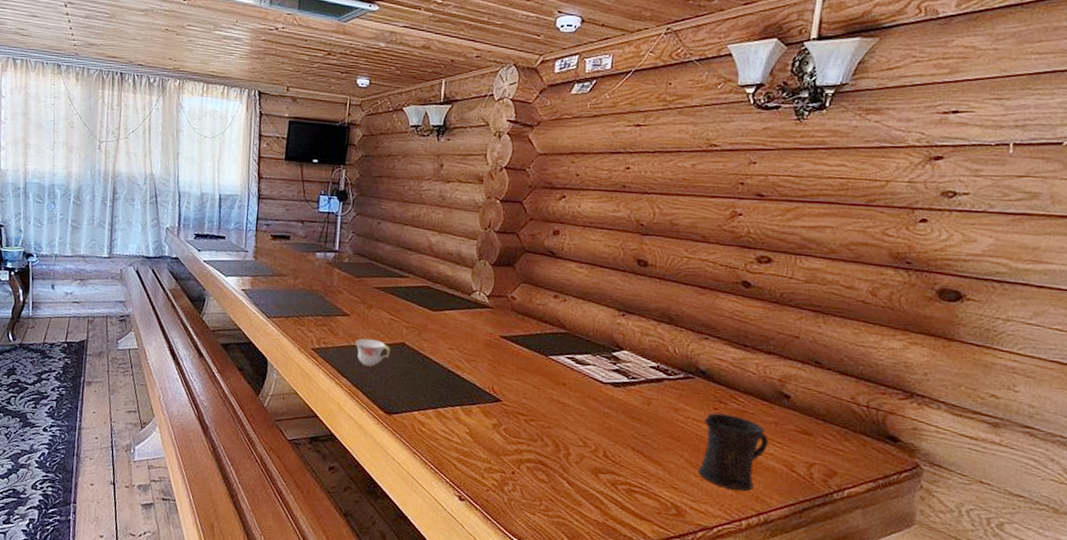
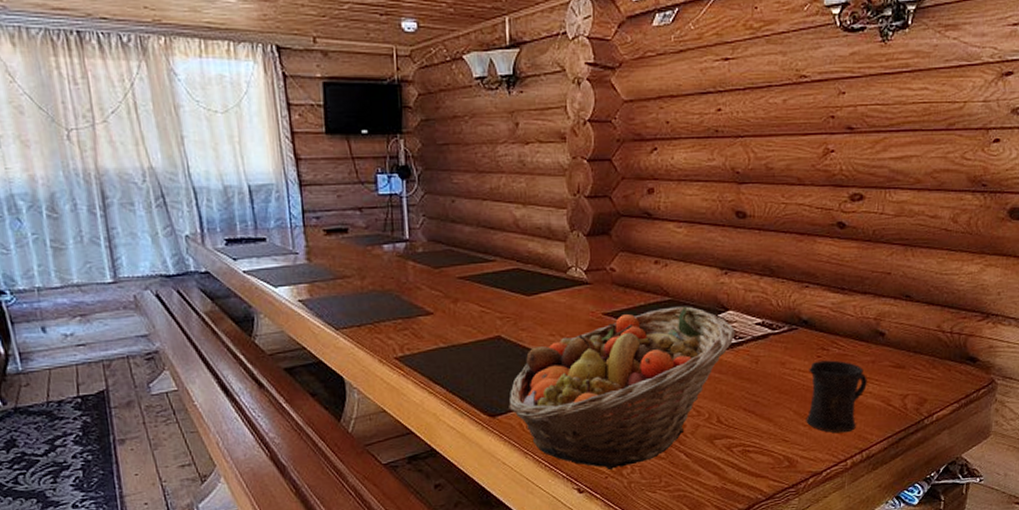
teacup: present [355,338,390,367] -> none [444,337,486,369]
fruit basket: none [404,339,629,483] -> present [508,306,736,469]

